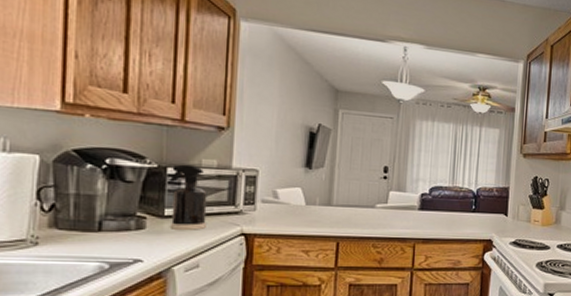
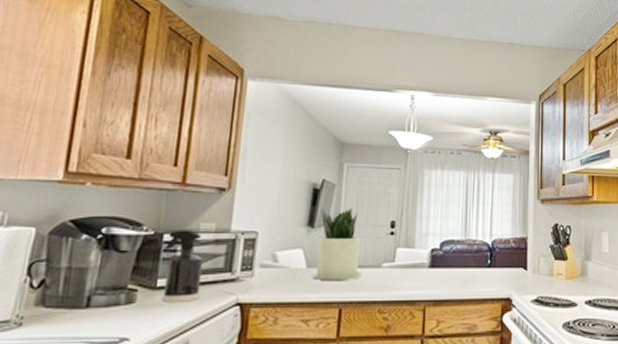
planter: none [310,151,358,218] -> present [311,207,362,281]

